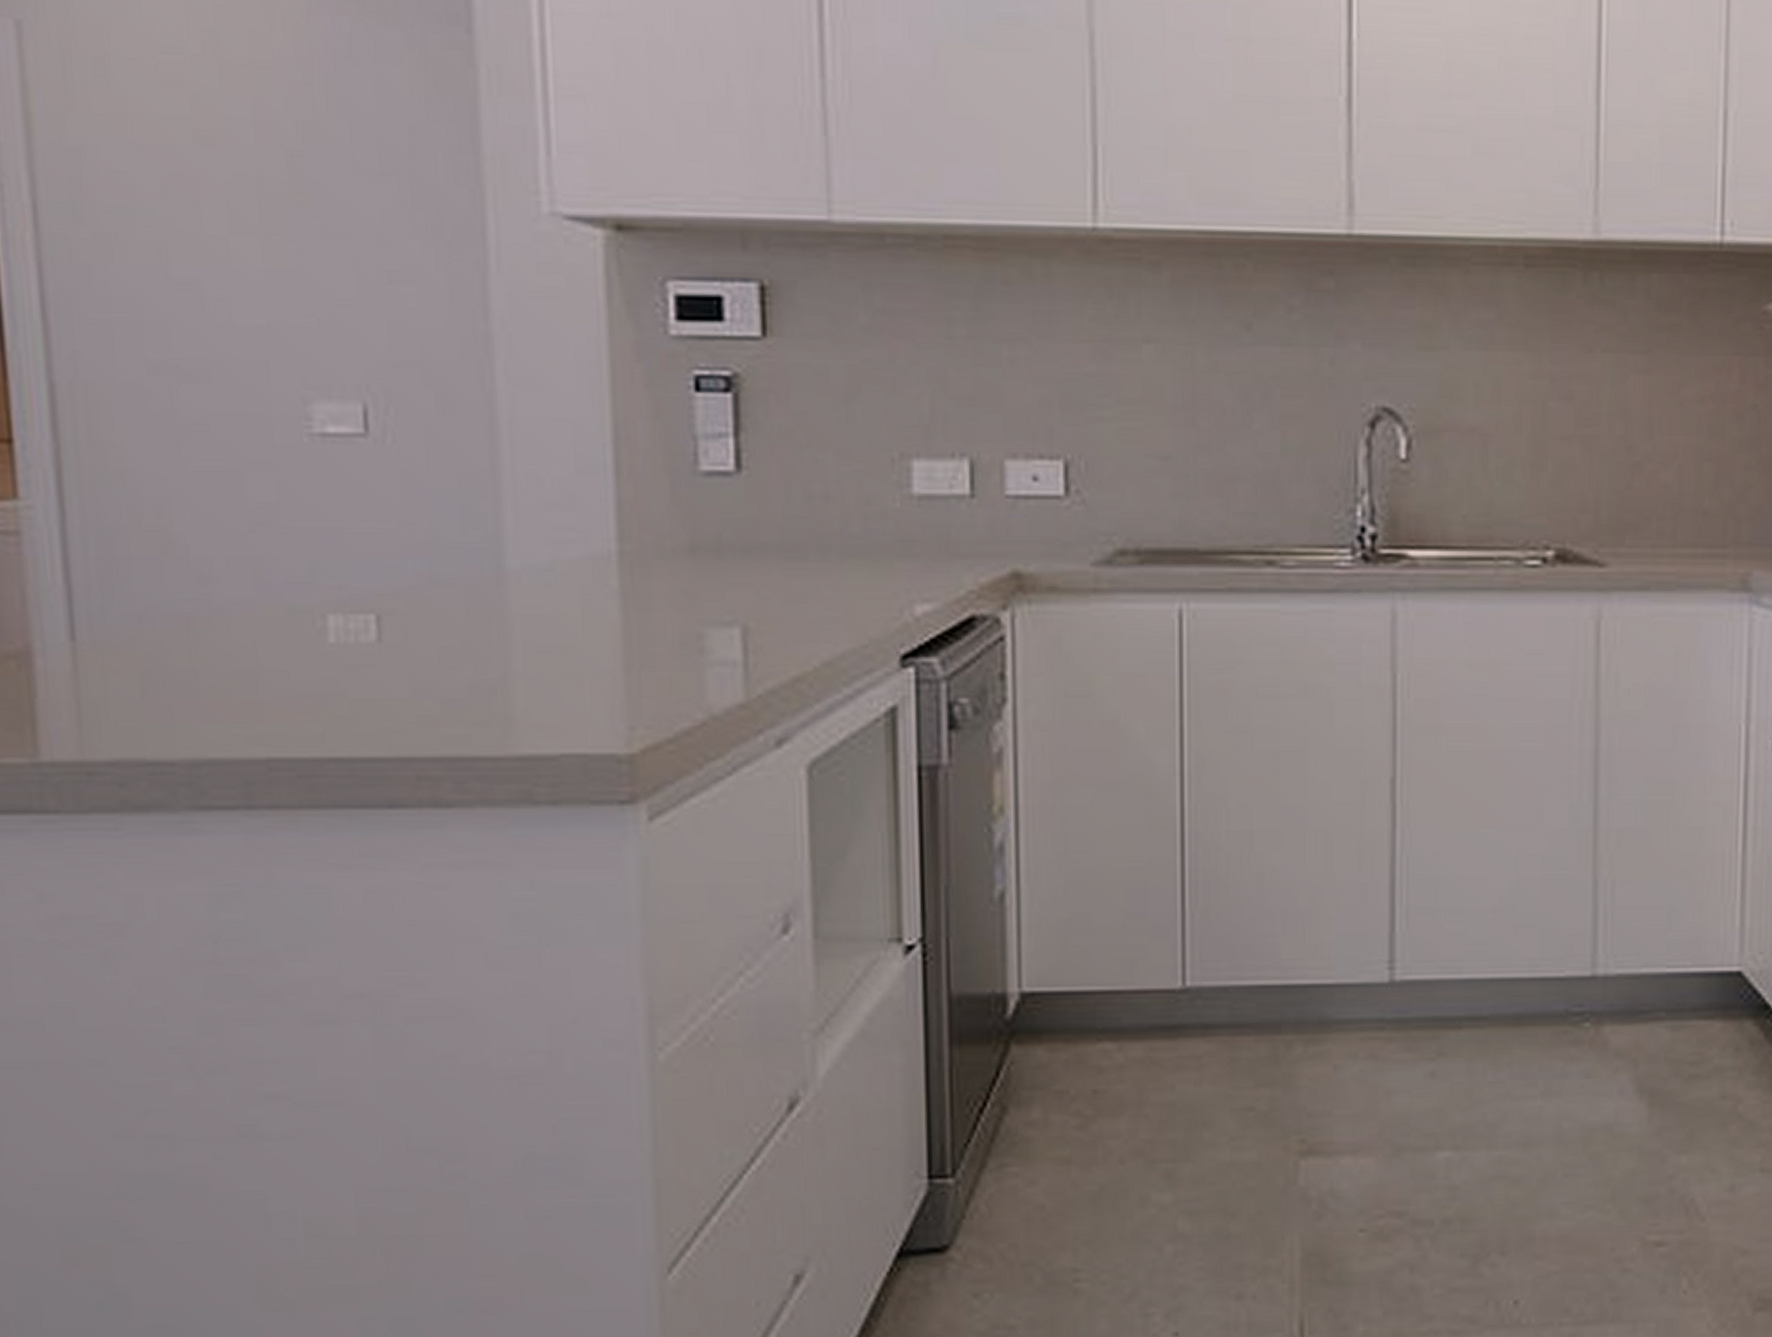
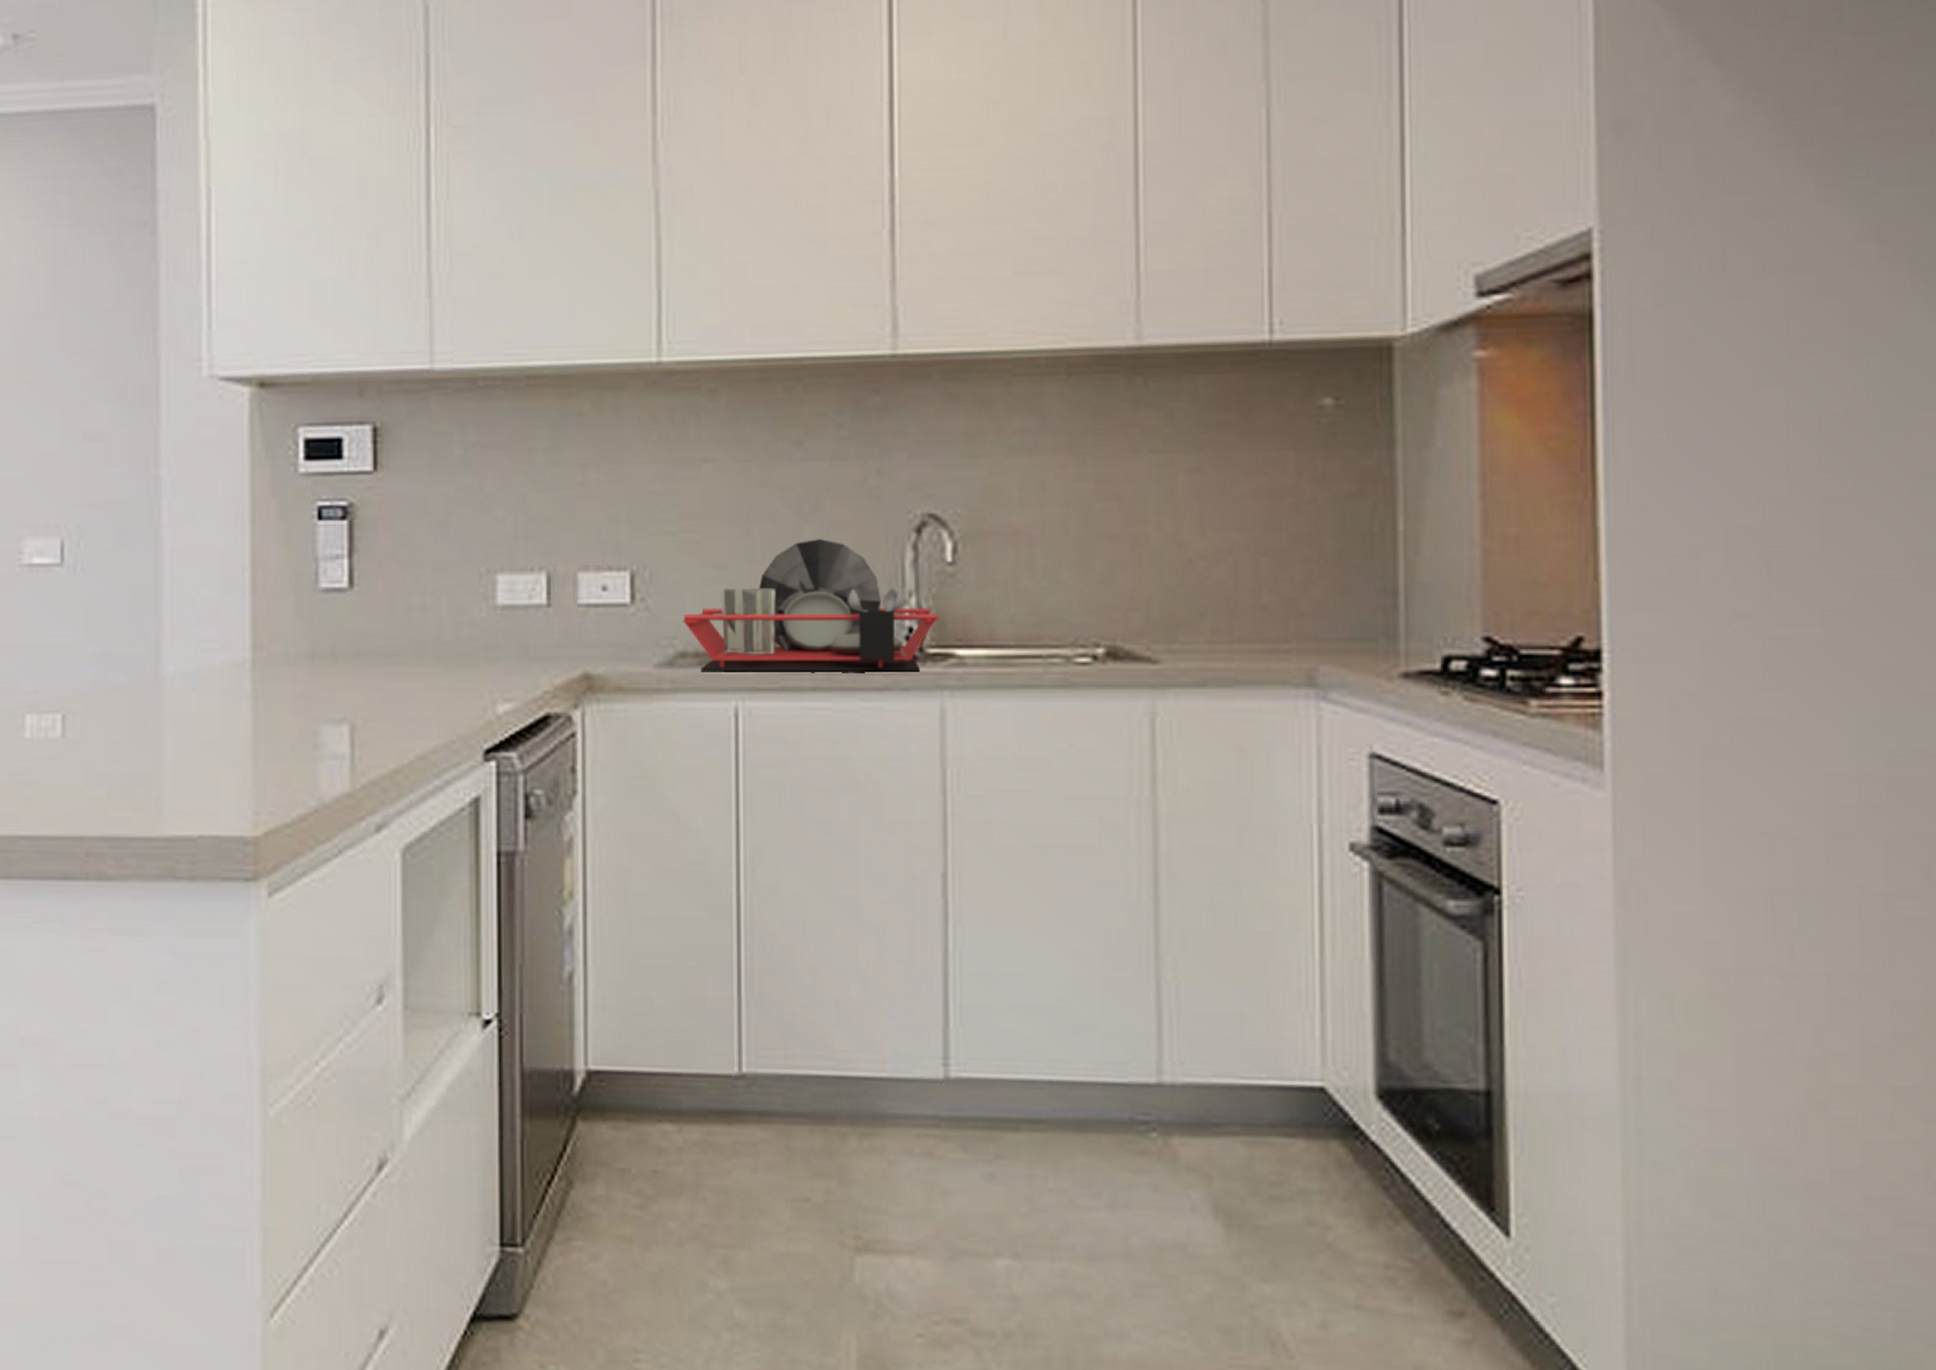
dish rack: none [1122,431,1392,573] -> present [683,539,940,672]

